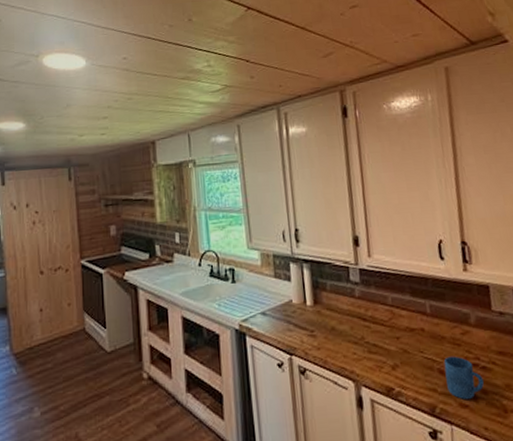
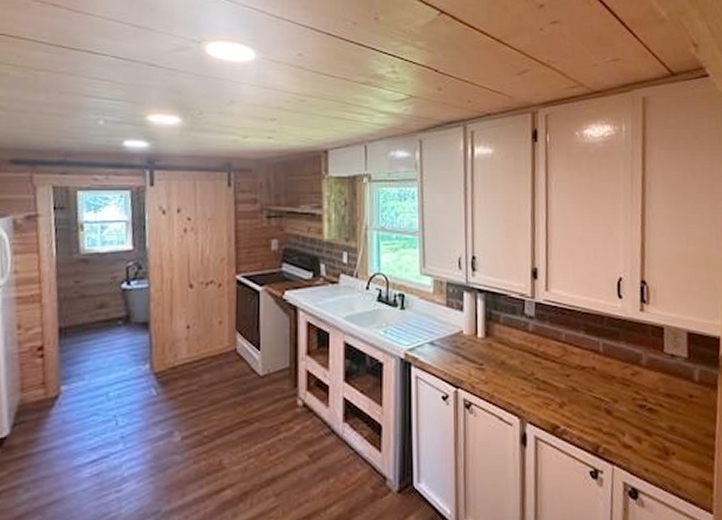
mug: present [444,356,485,399] -> none [611,396,650,440]

